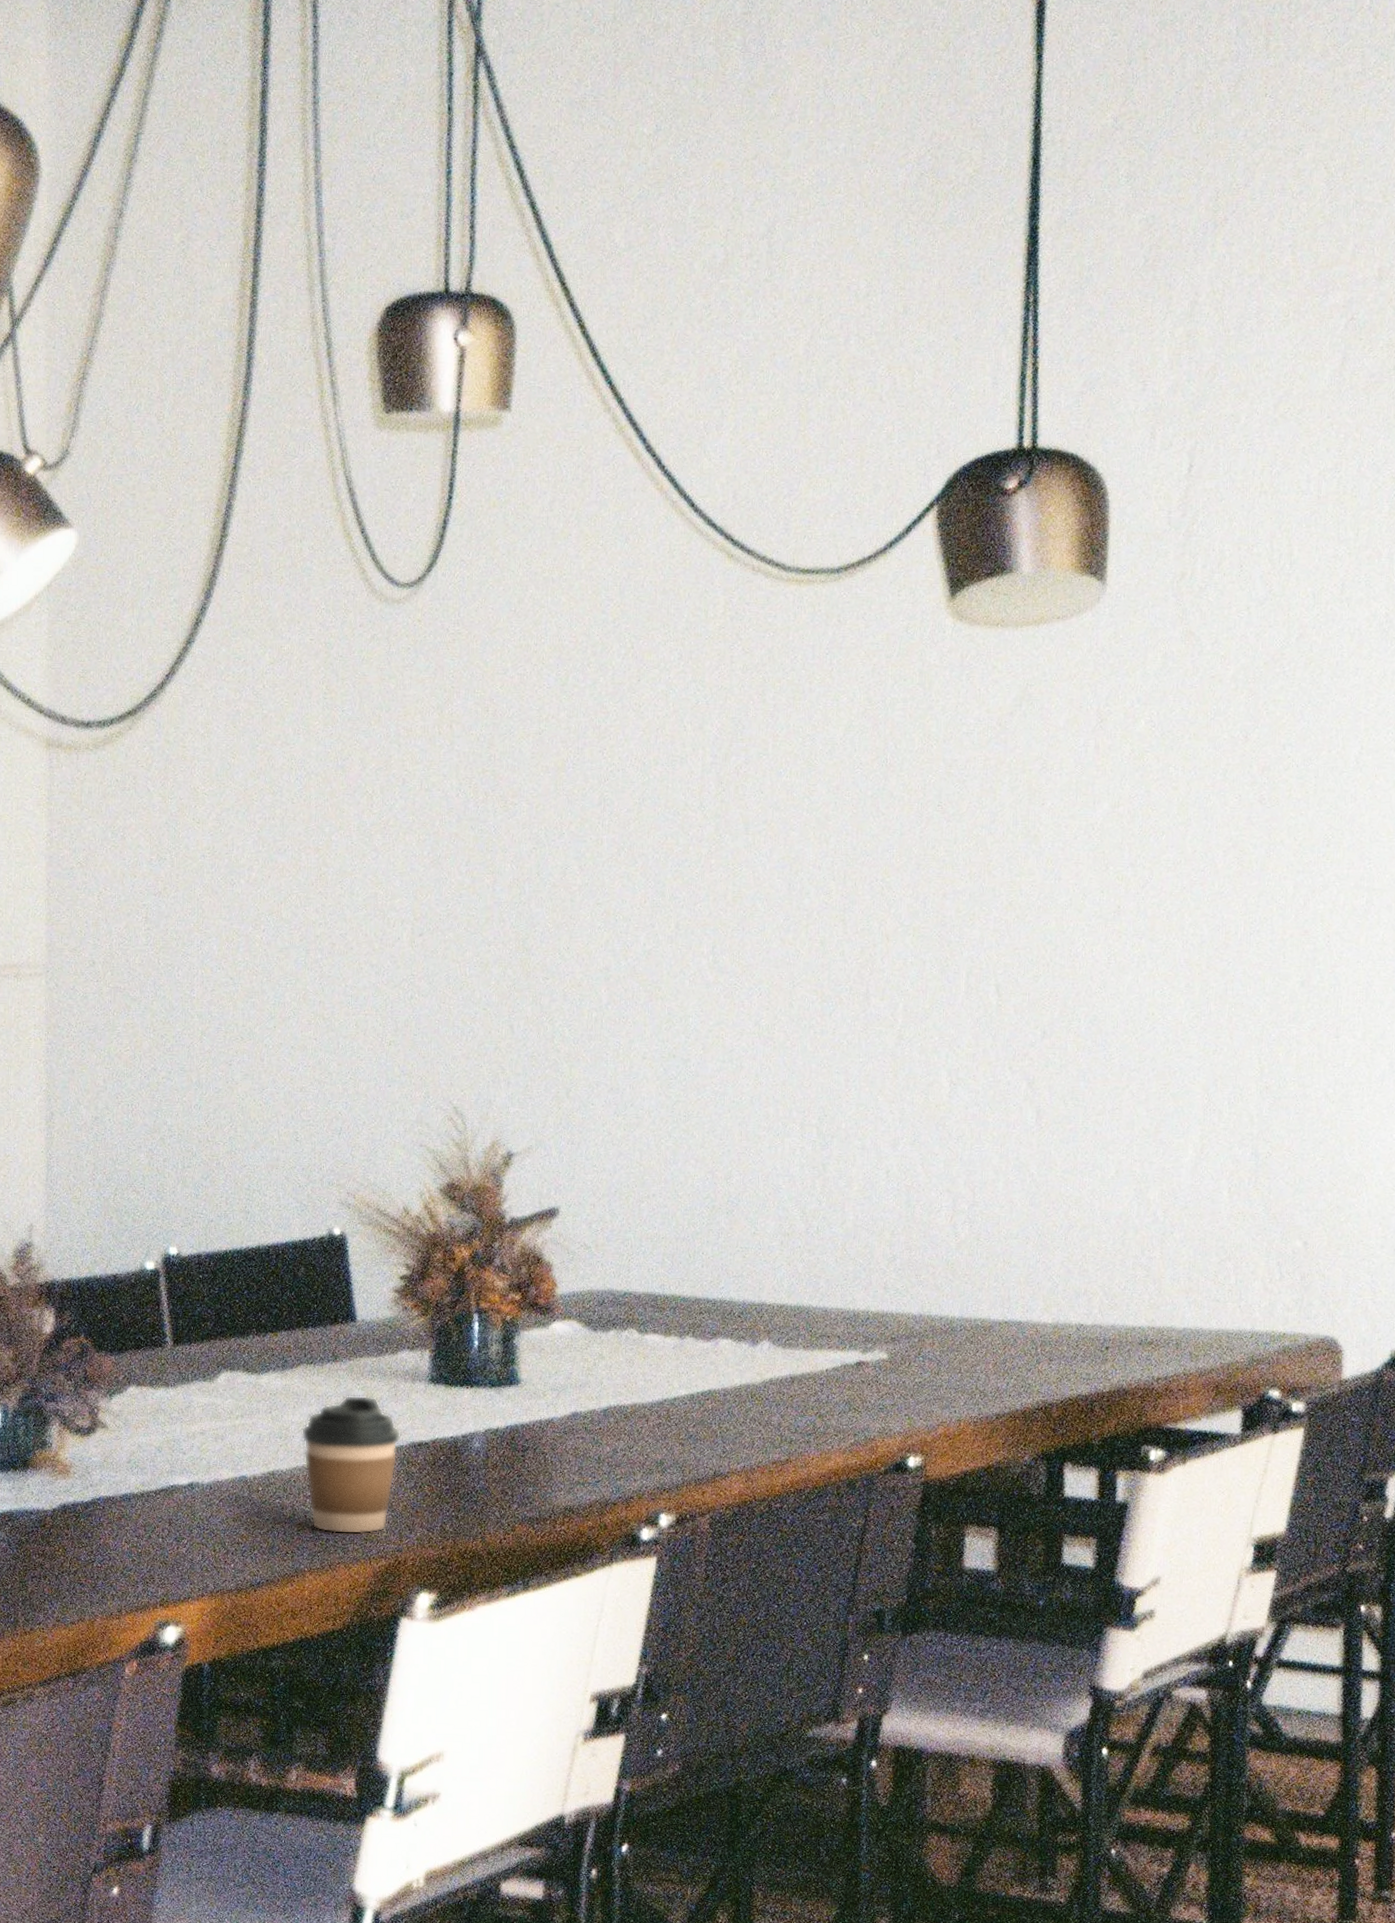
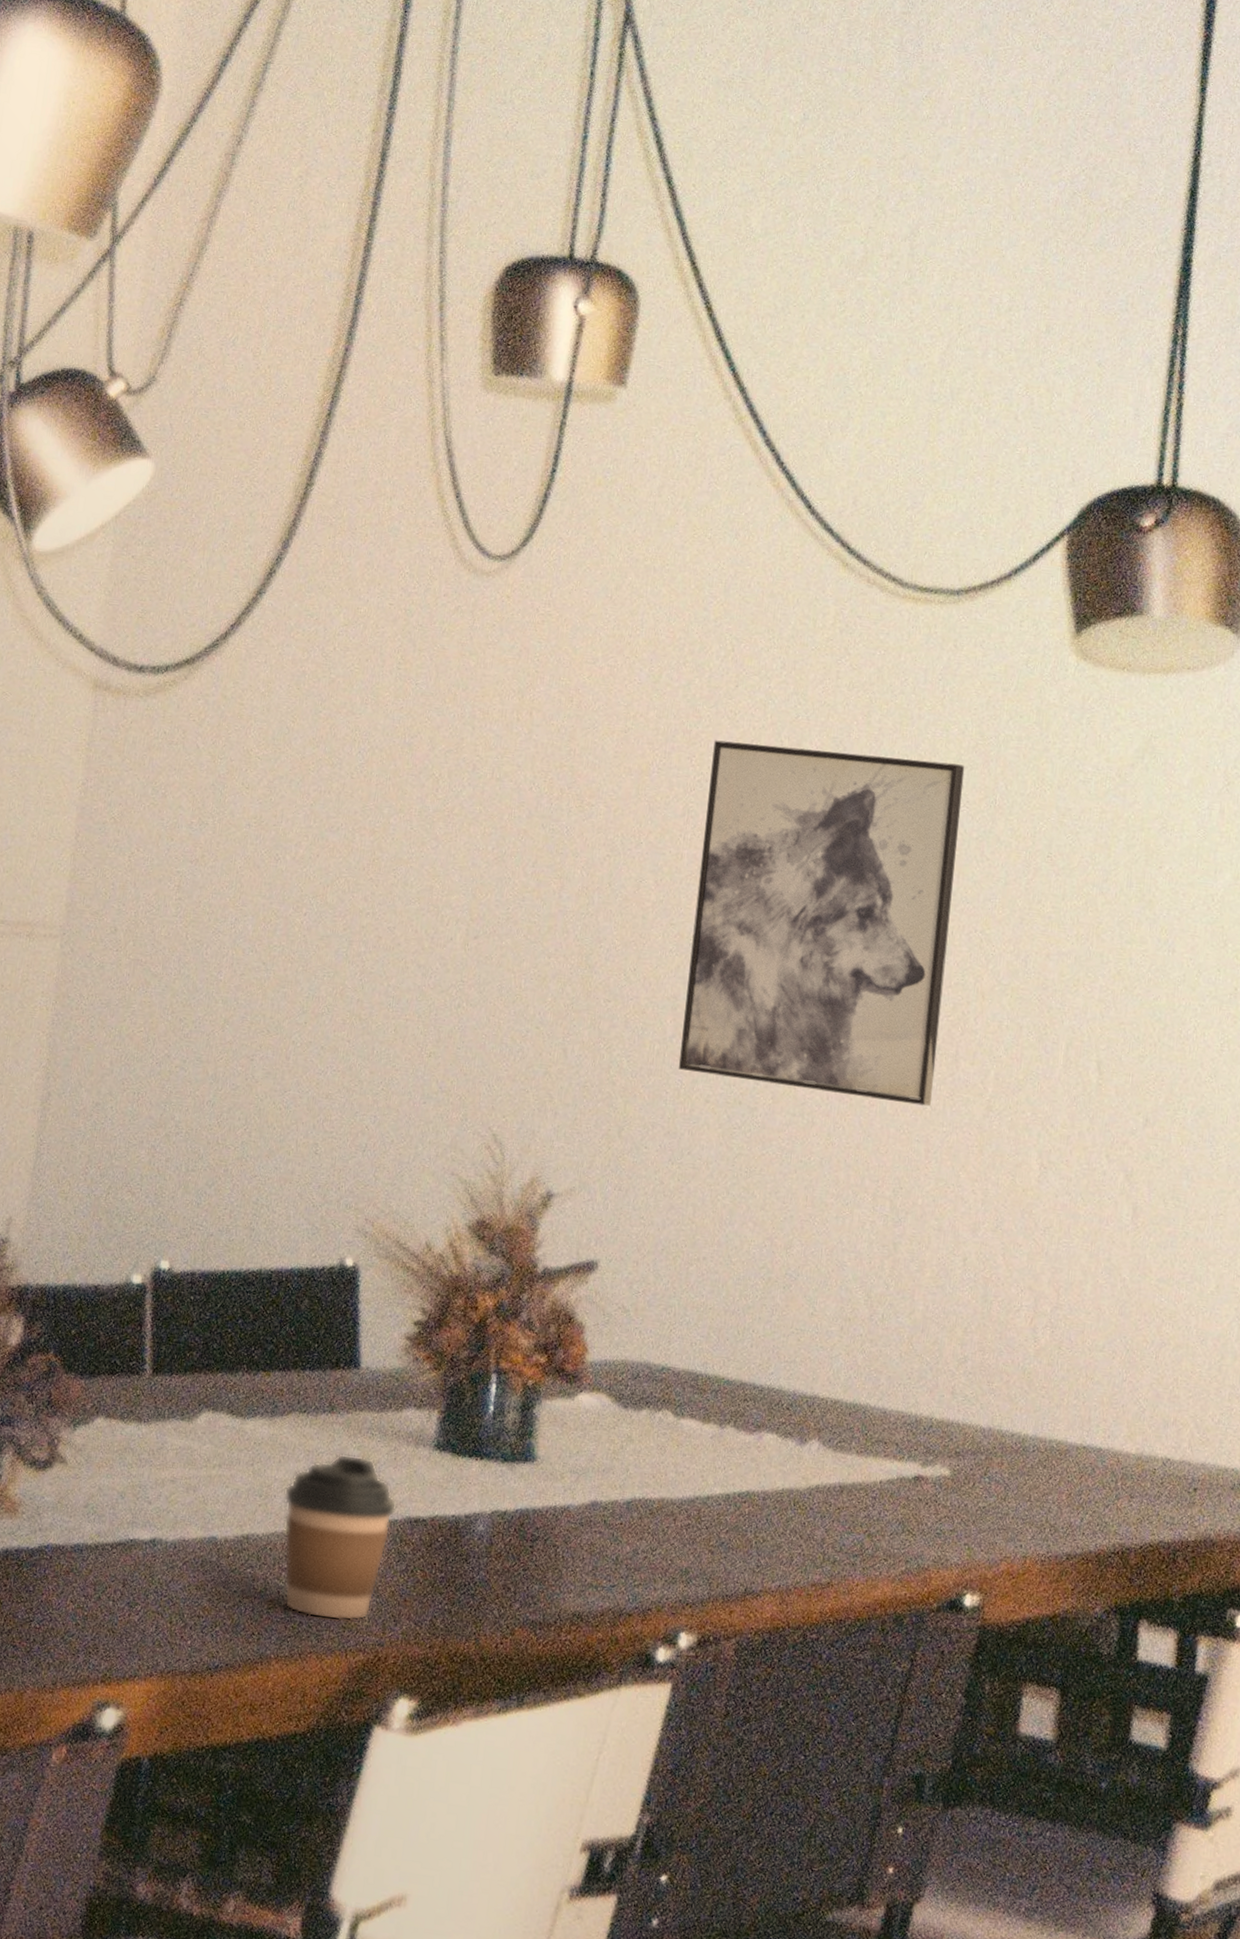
wall art: none [615,730,856,1041] -> present [678,740,965,1107]

